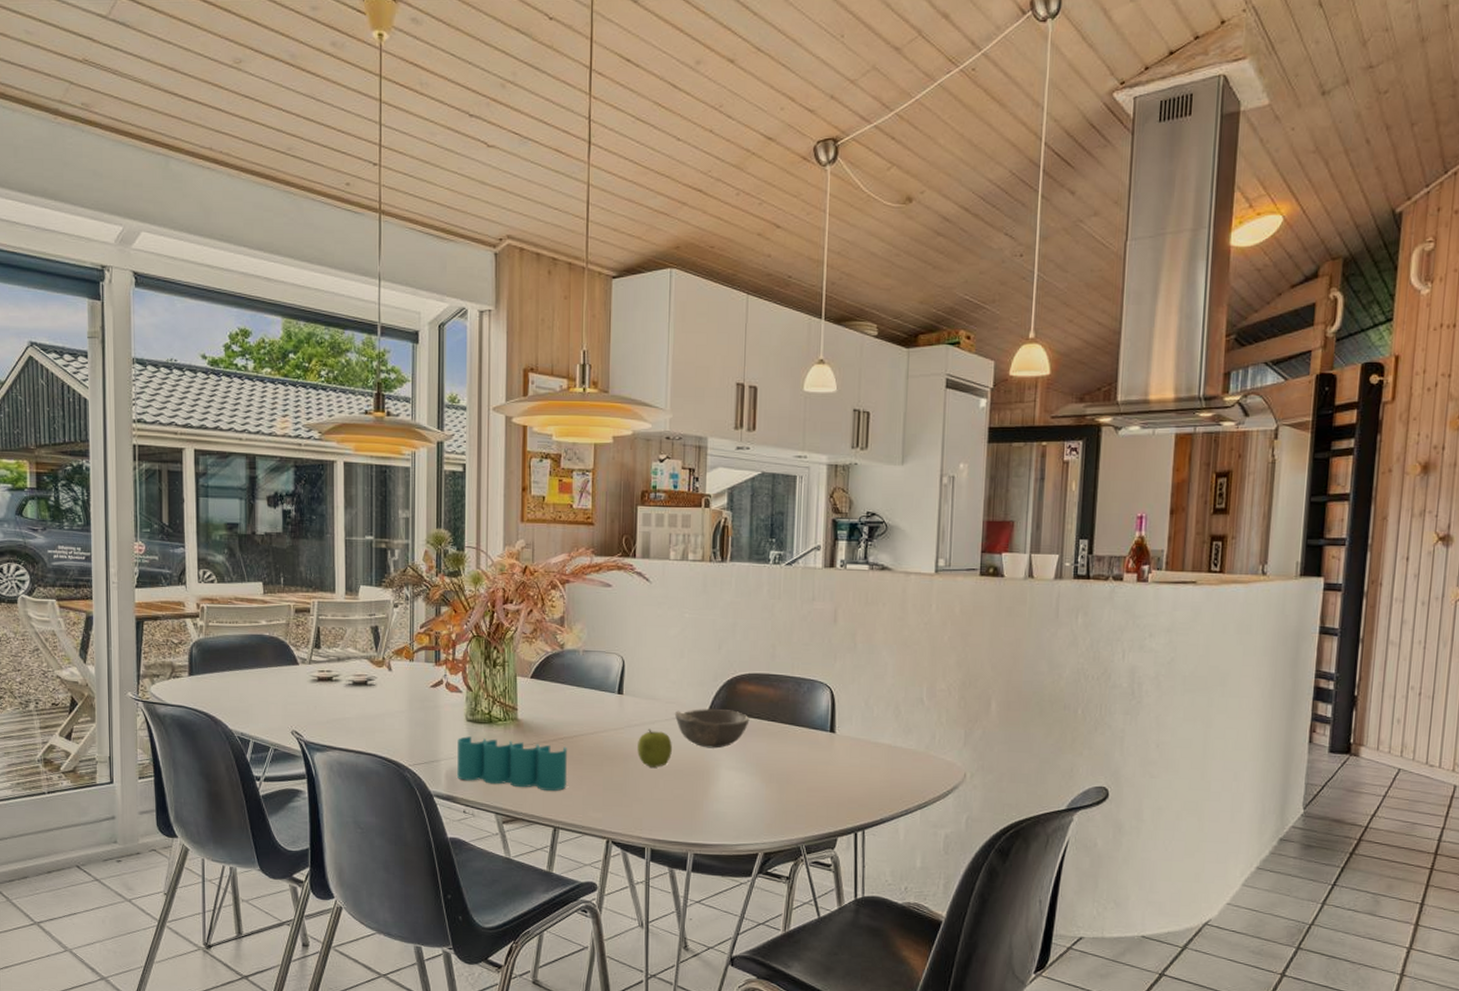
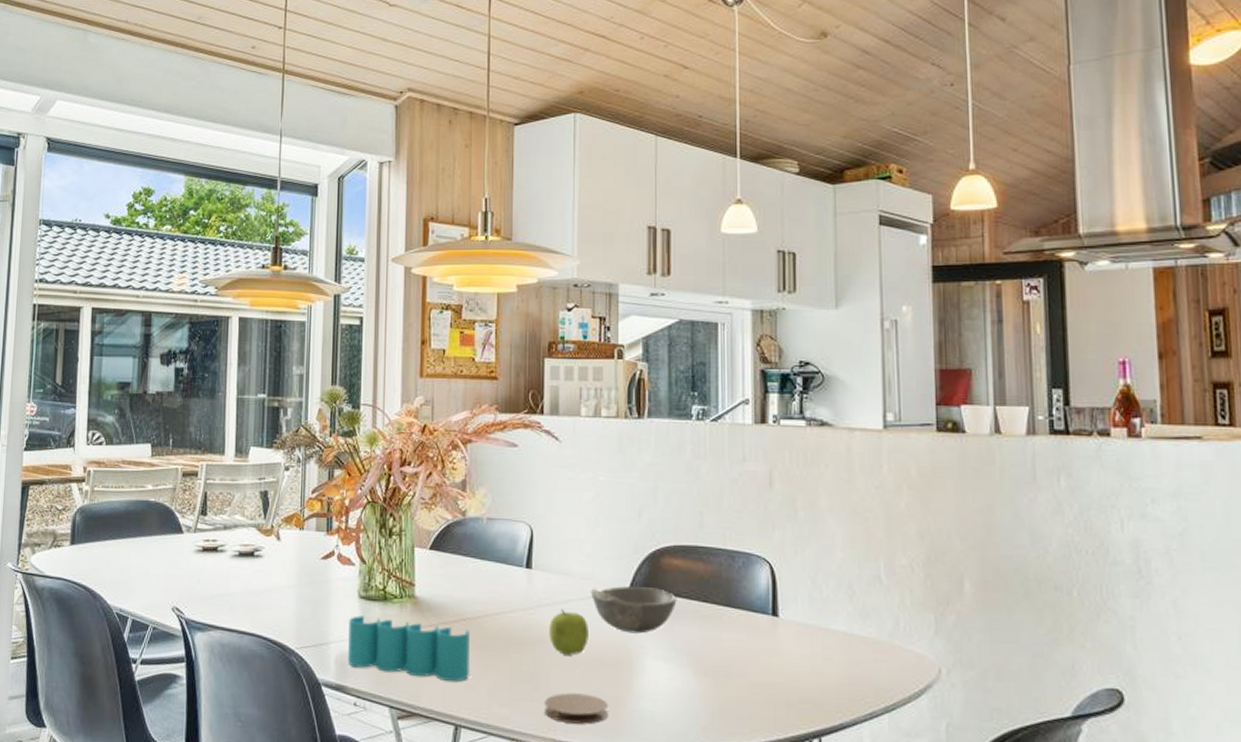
coaster: none [631,798,687,824] -> present [543,693,608,724]

